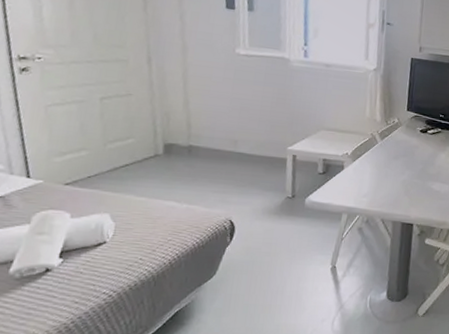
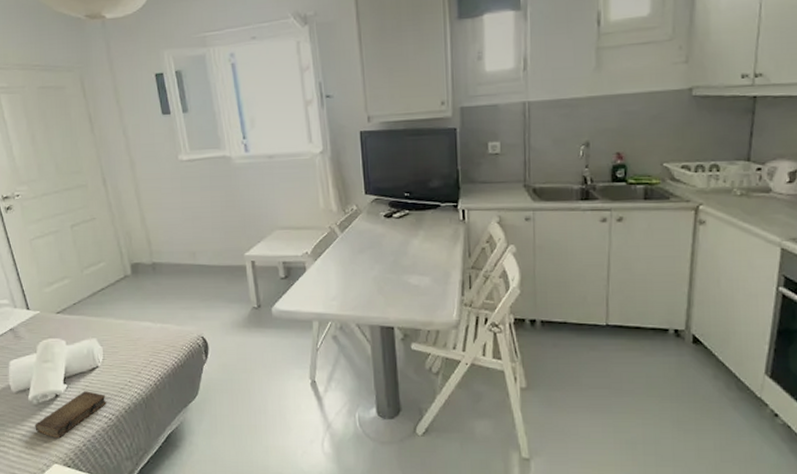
book: none [11,266,110,315] -> present [35,391,106,439]

